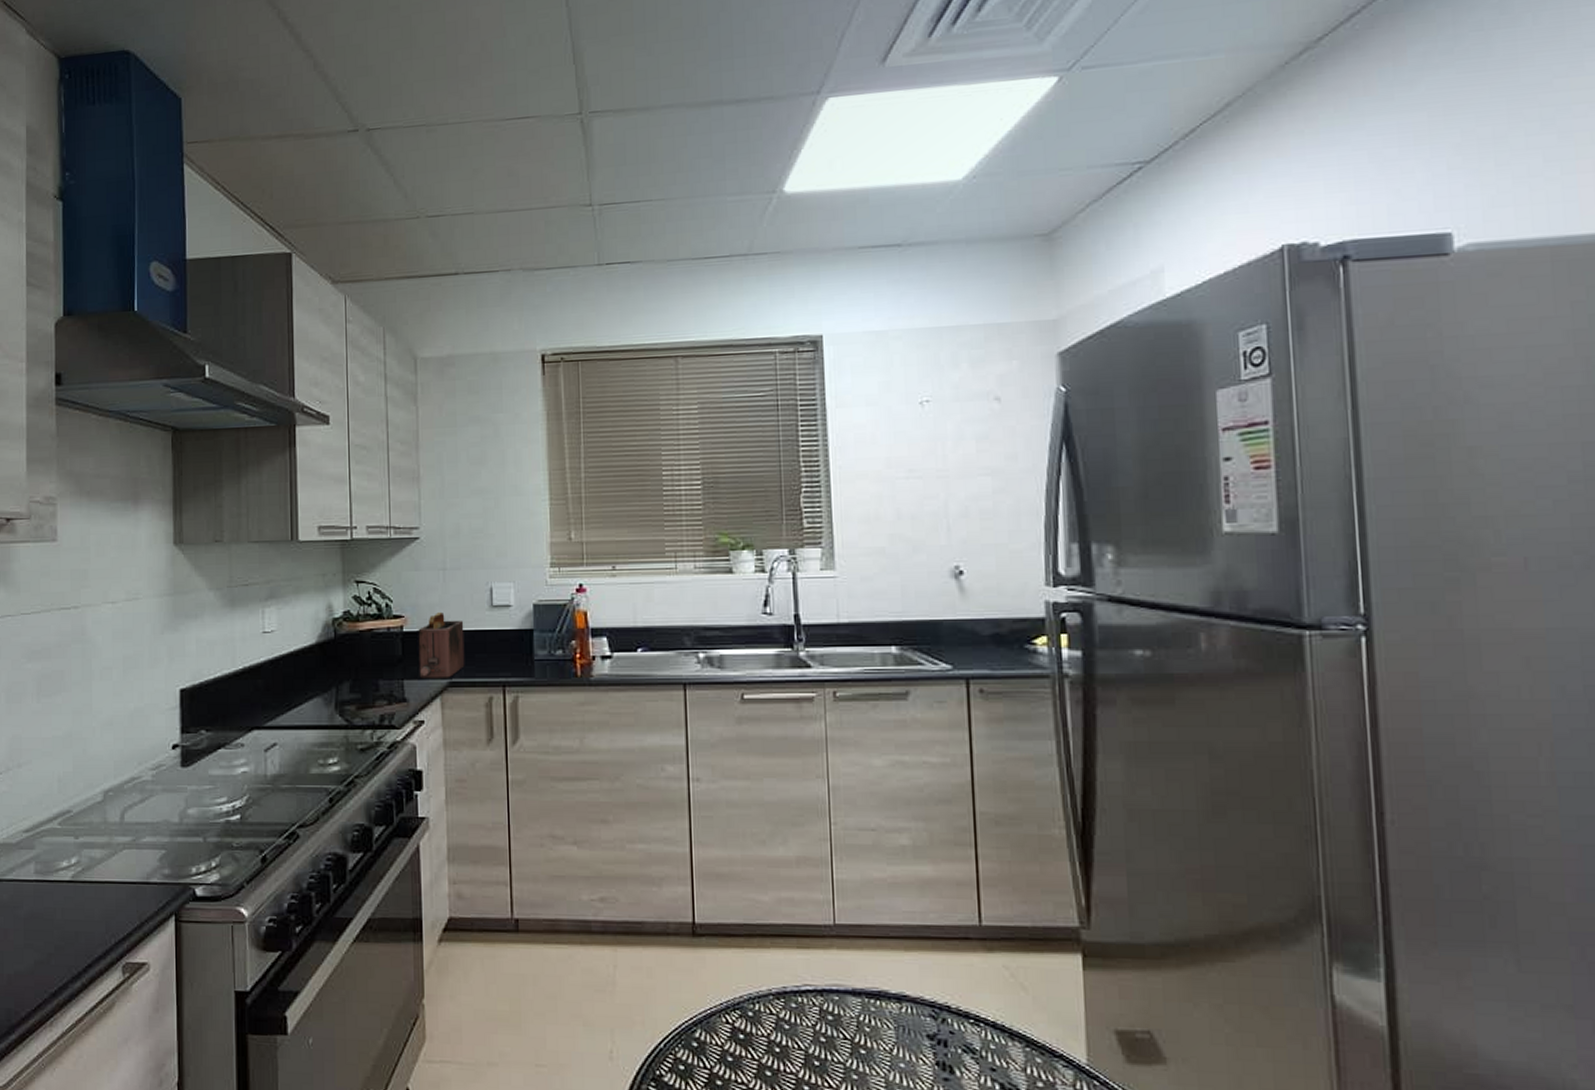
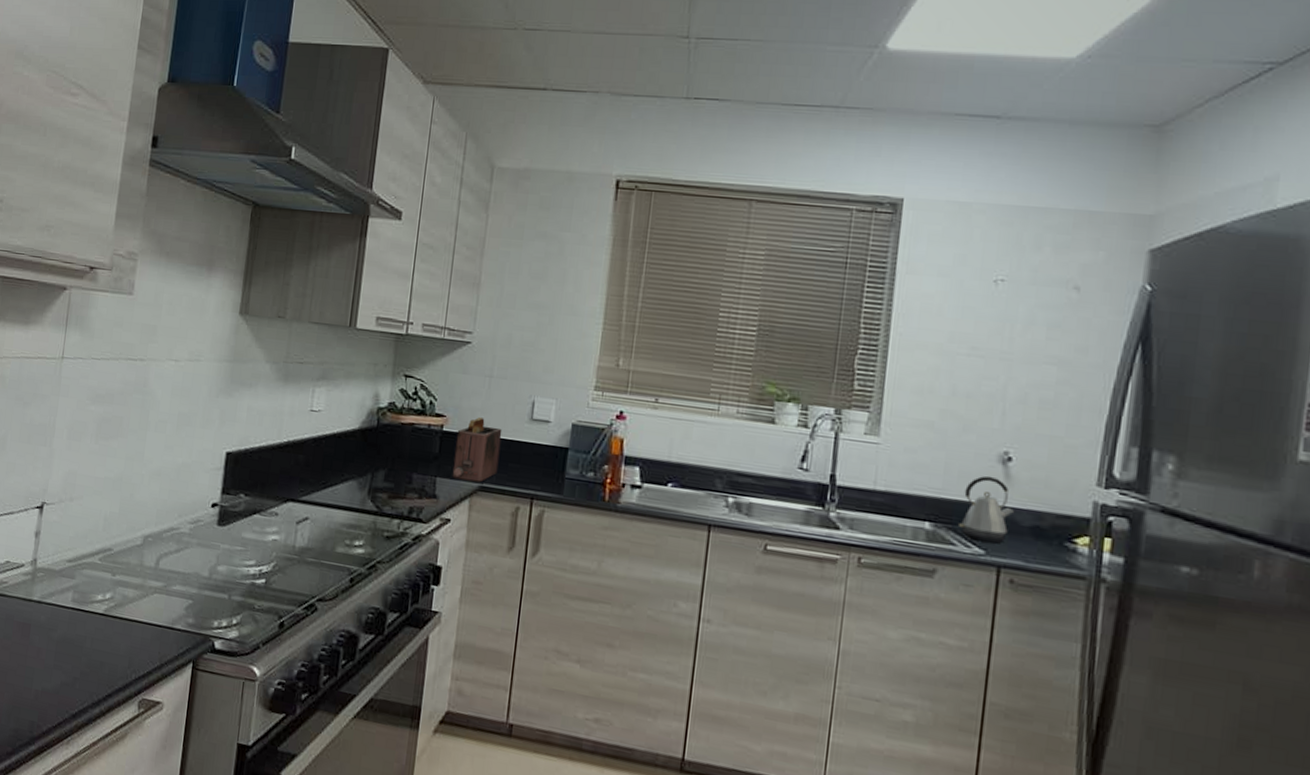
kettle: none [922,592,974,657] -> present [957,475,1015,544]

